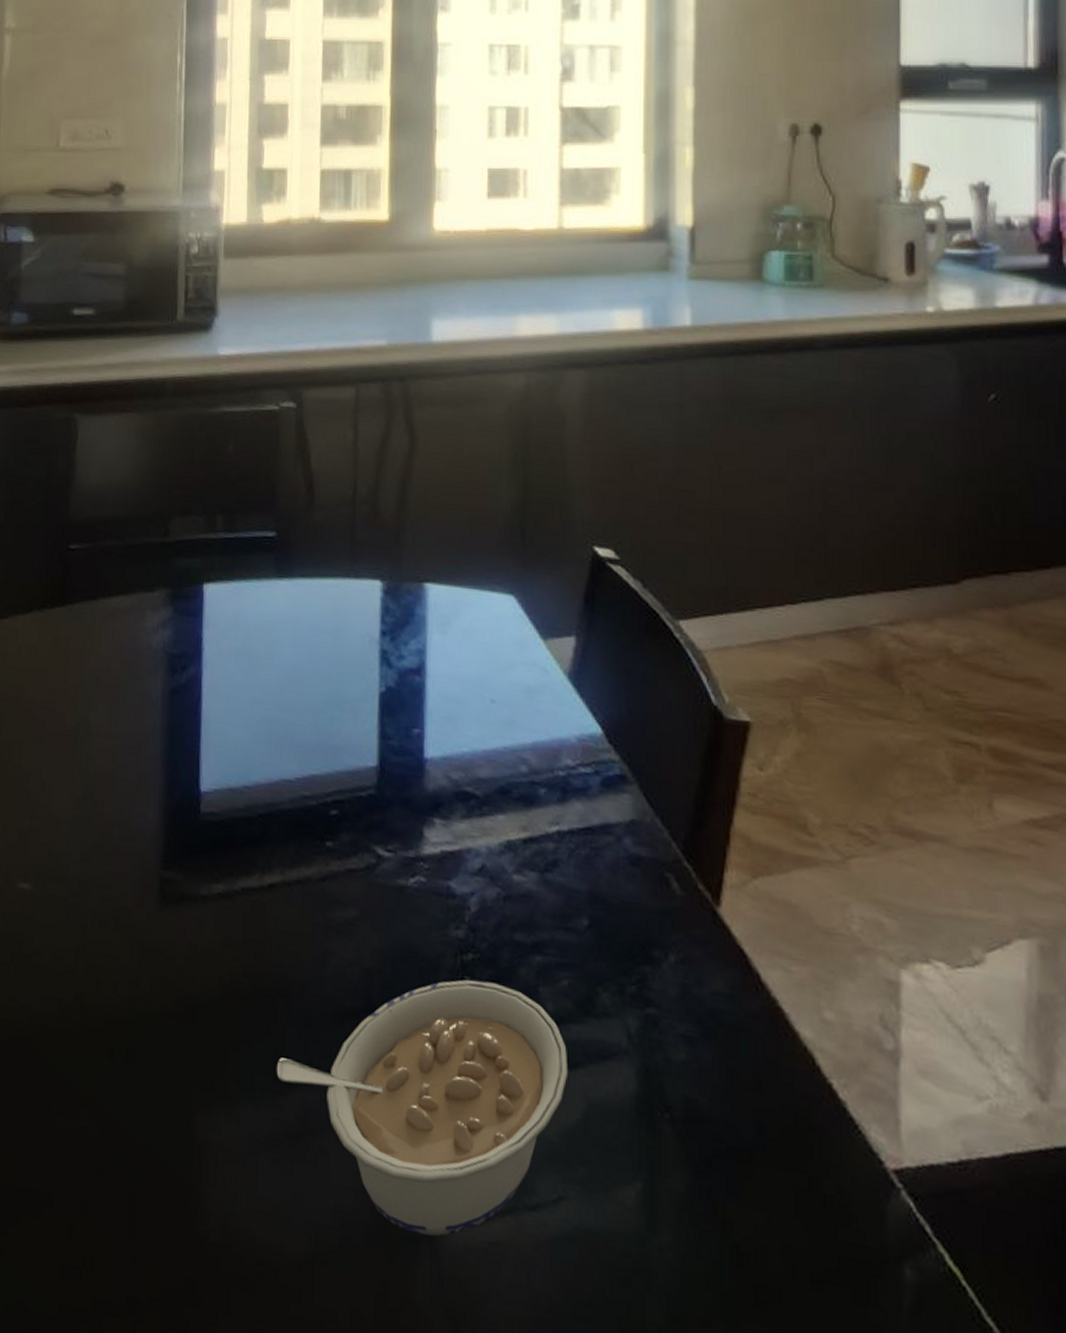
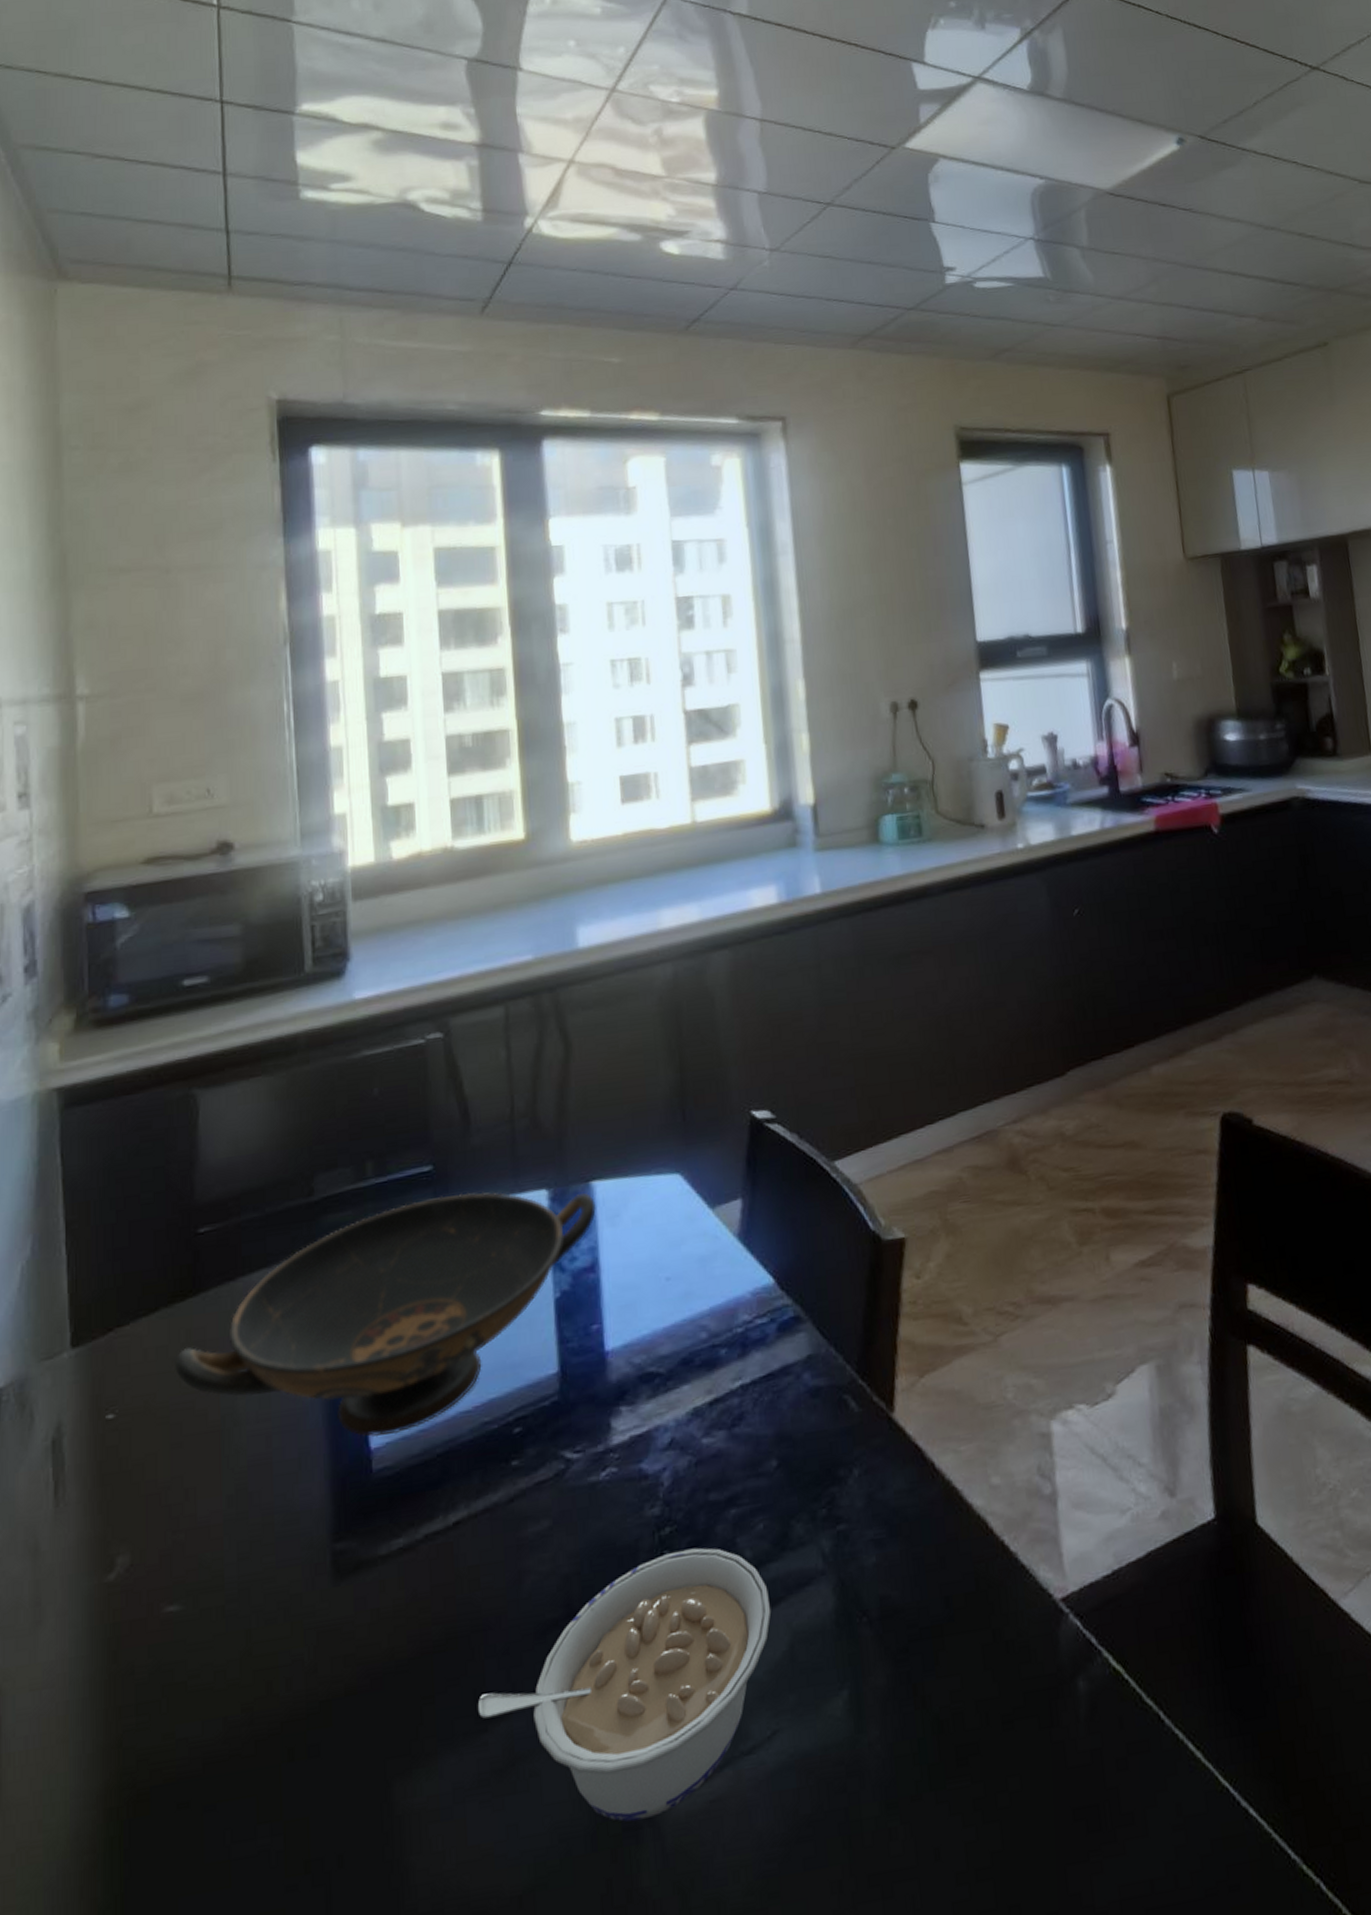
decorative bowl: none [42,564,427,784] -> present [175,1192,596,1437]

